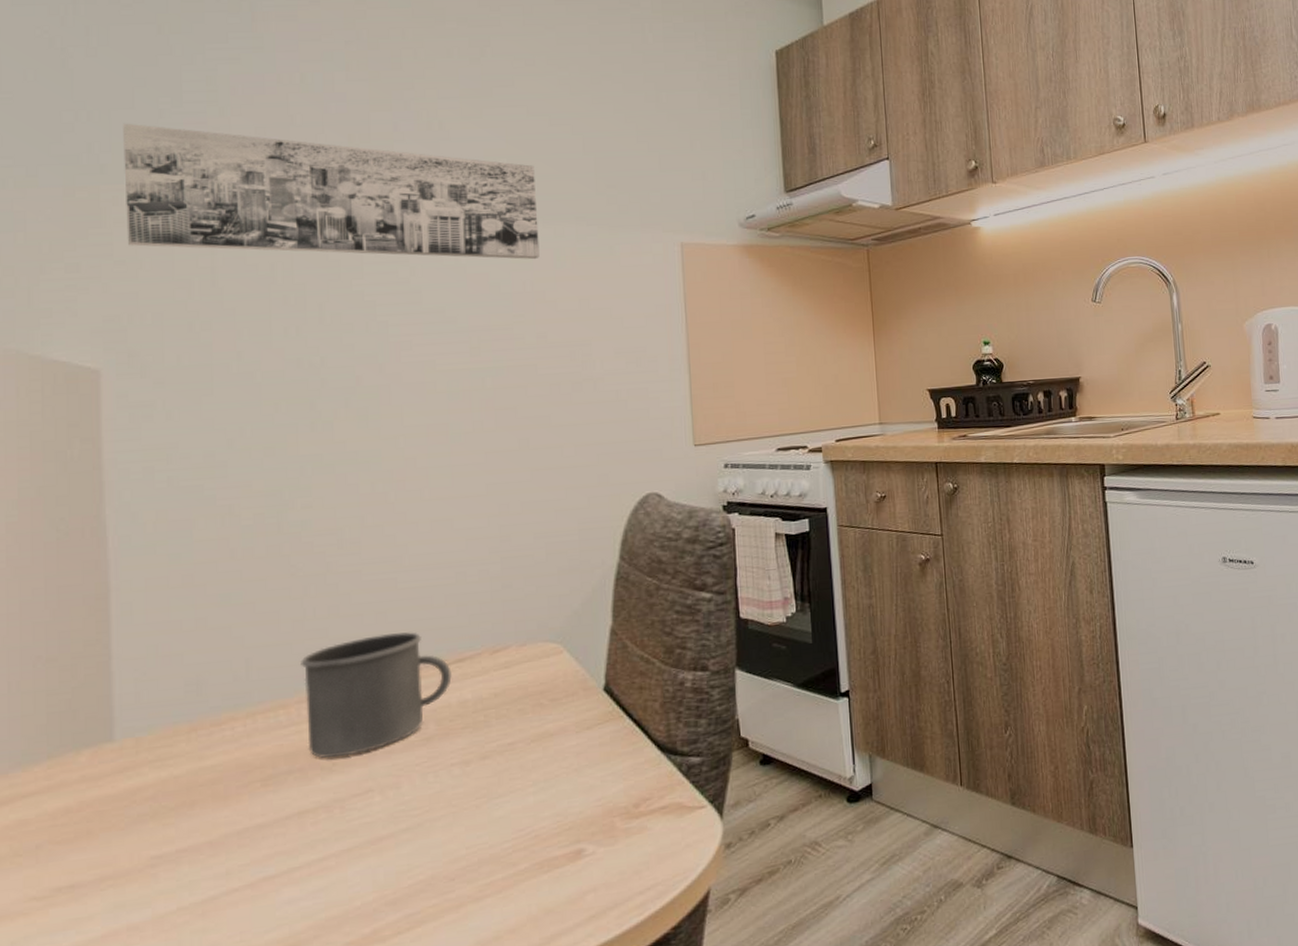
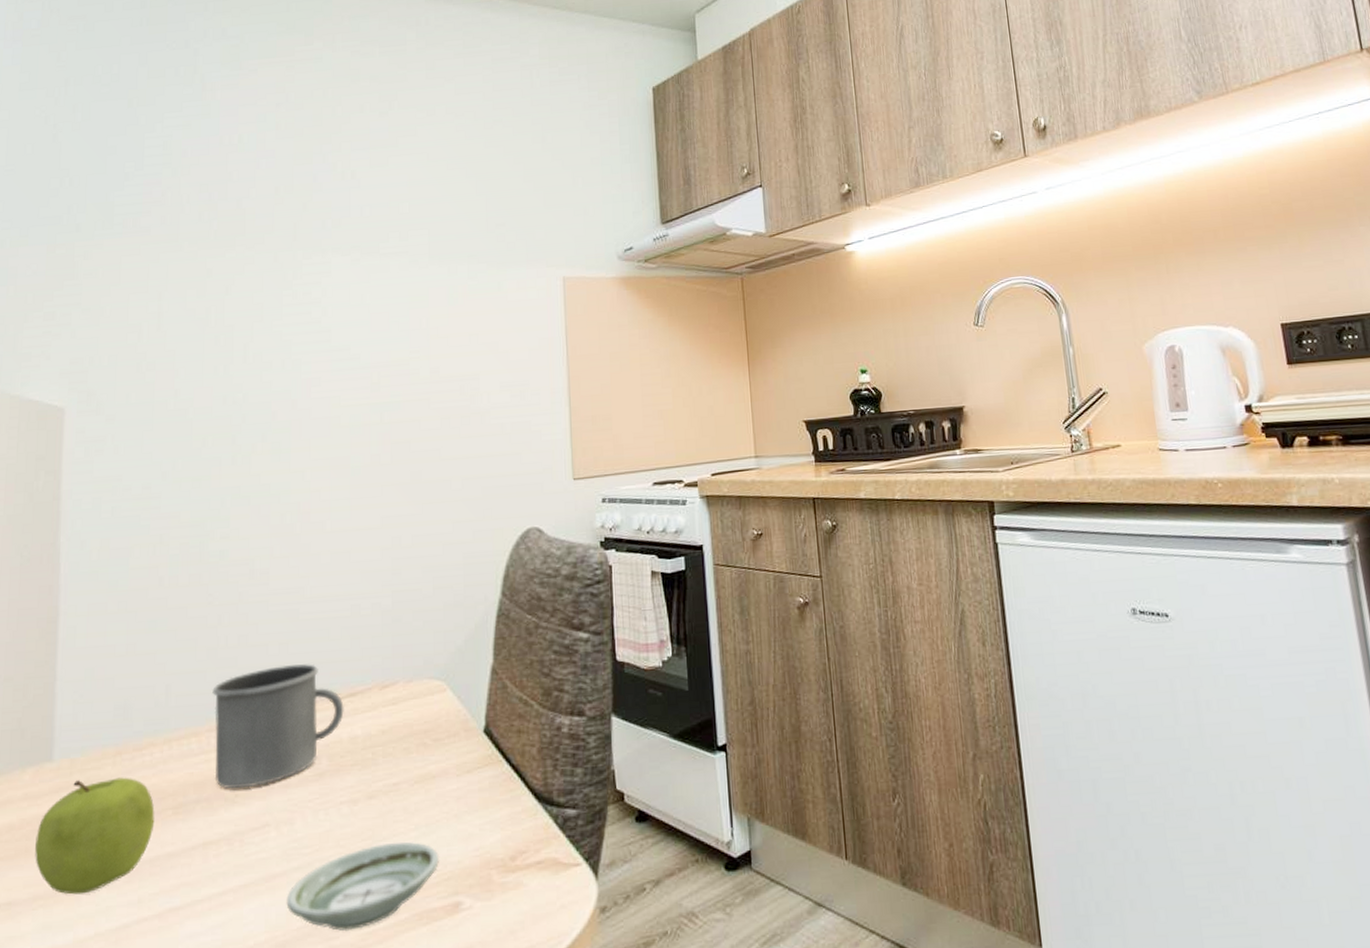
fruit: none [99,753,241,873] -> present [35,777,155,895]
wall art: present [123,123,540,260] -> none [93,186,435,298]
saucer: none [395,796,561,885] -> present [286,841,440,932]

